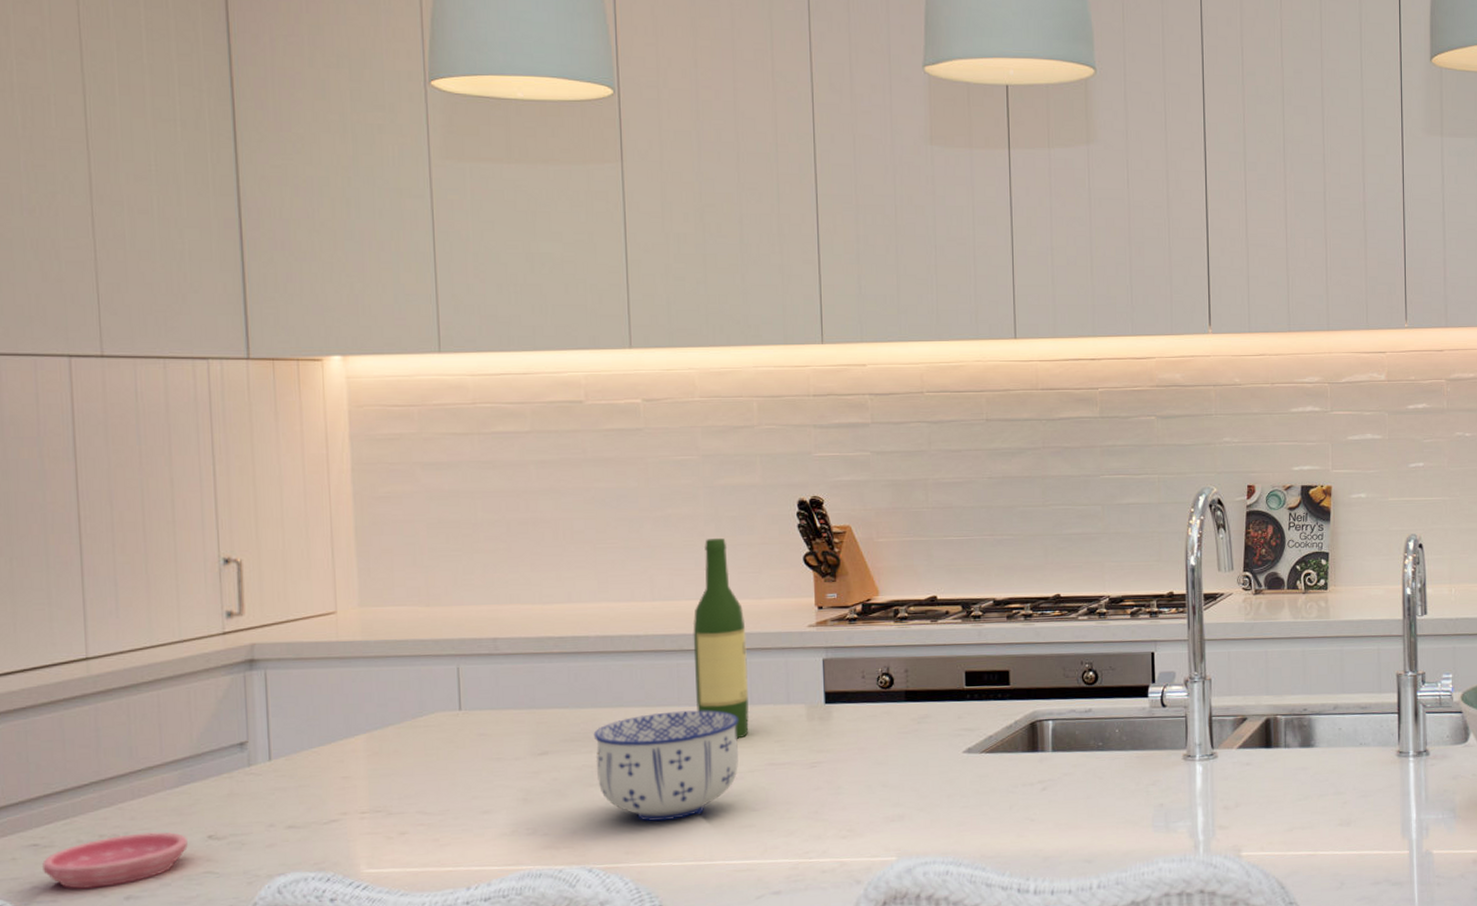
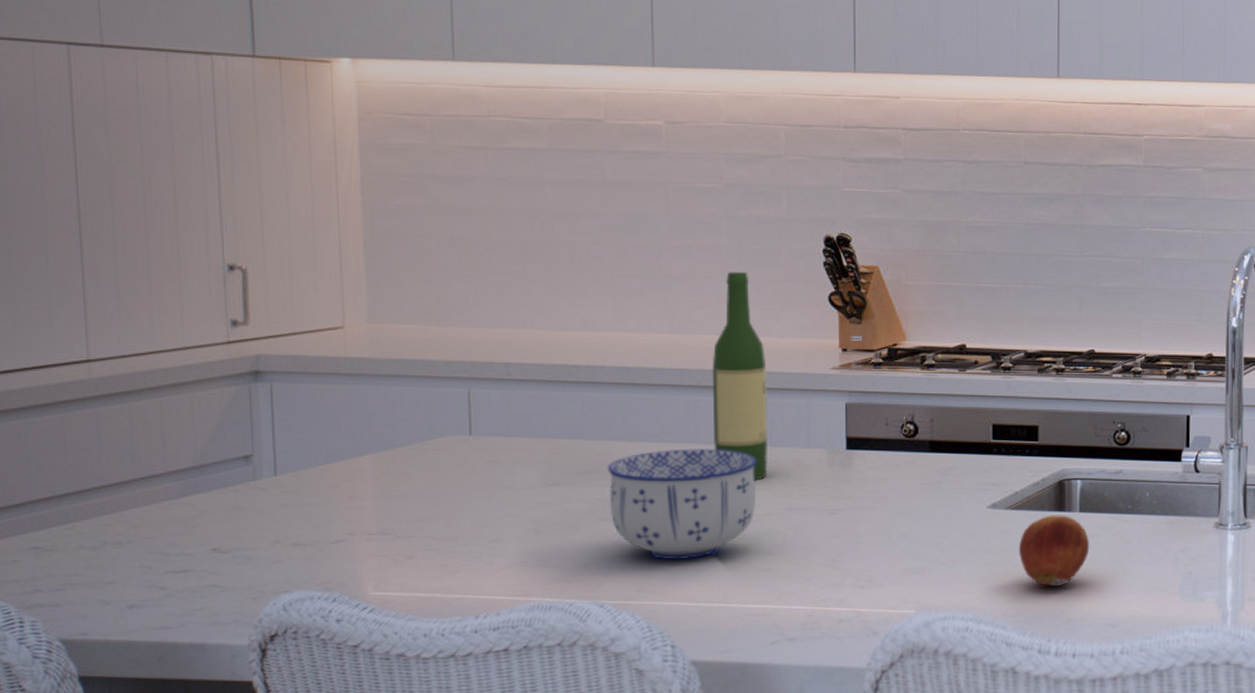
saucer: present [41,832,188,889] -> none [43,542,192,595]
apple: none [994,755,1064,826] -> present [1018,515,1090,586]

